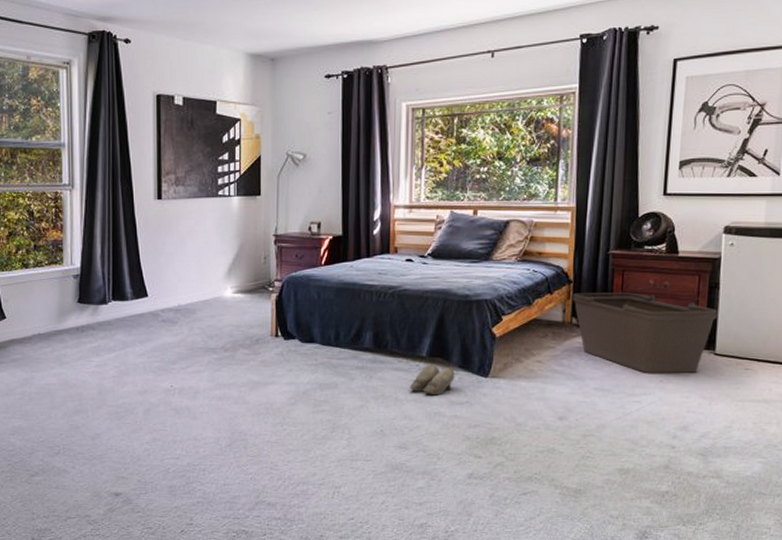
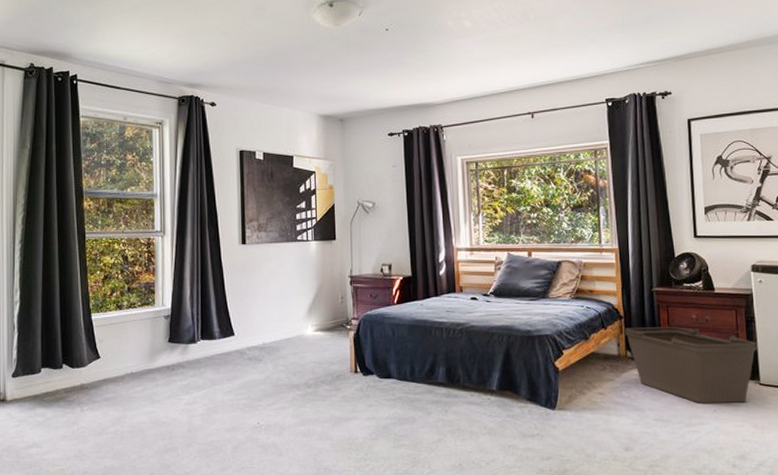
slippers: present [410,364,455,394] -> none [483,397,525,427]

